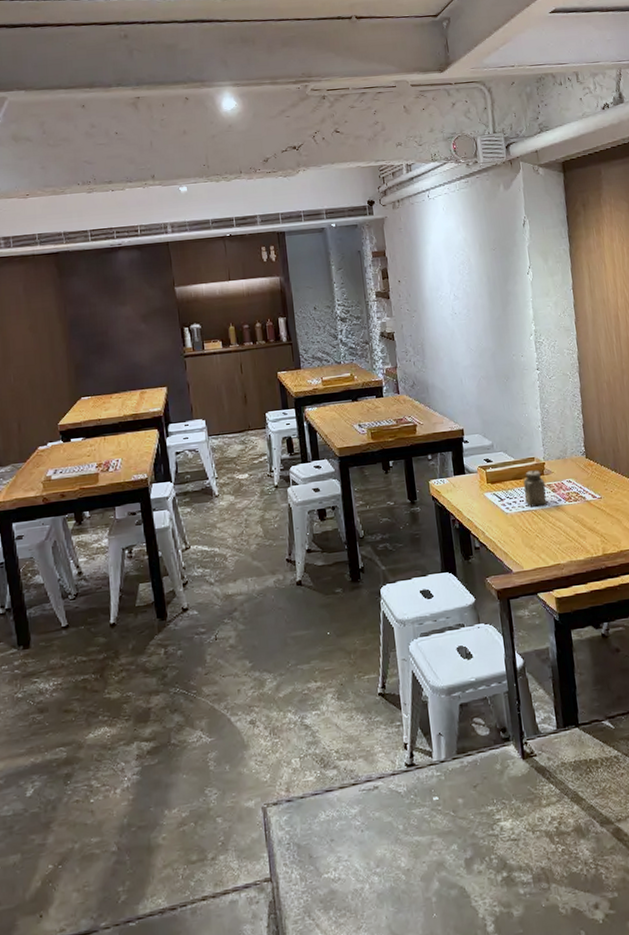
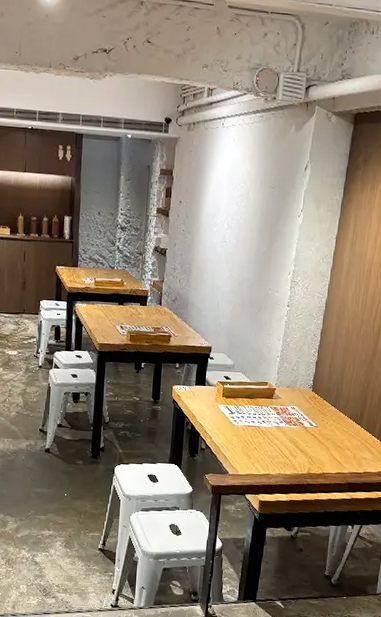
salt shaker: present [523,470,547,507] -> none [251,393,273,424]

